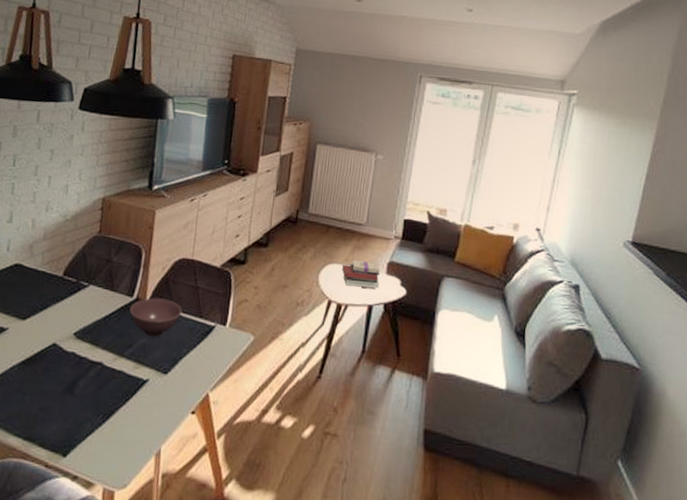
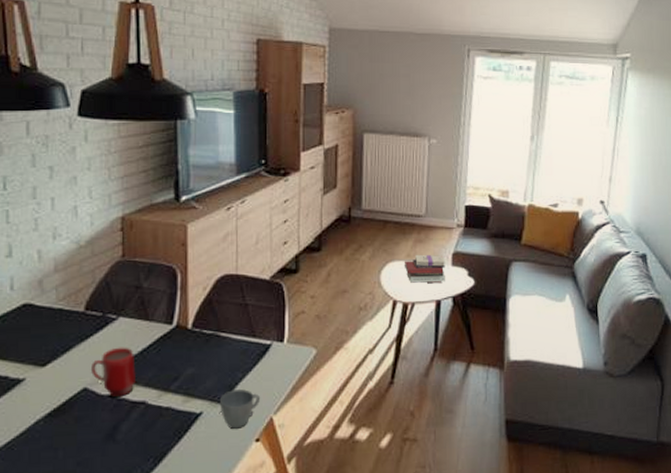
mug: none [61,311,98,355] -> present [91,347,136,397]
bowl: present [130,298,182,337] -> none [171,322,232,365]
cup: none [164,363,200,399] -> present [220,389,260,429]

